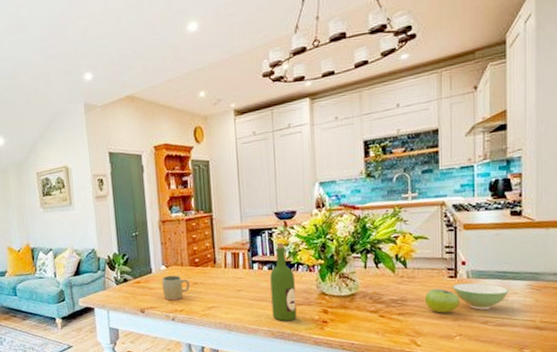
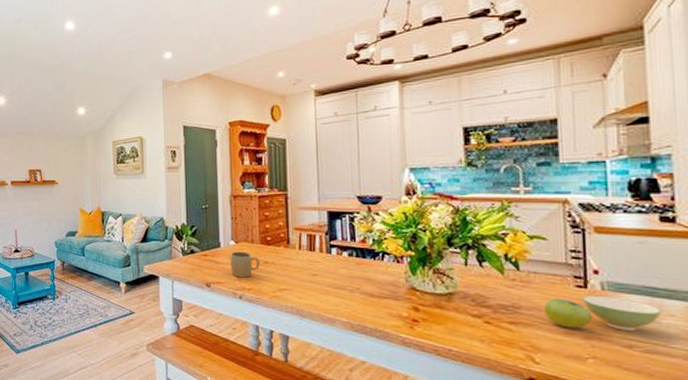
wine bottle: present [270,242,297,322] -> none [350,228,381,315]

